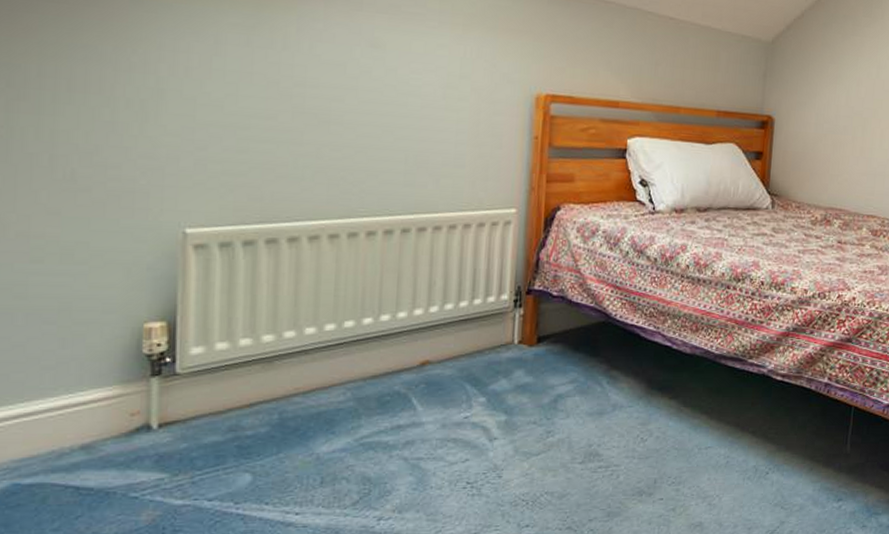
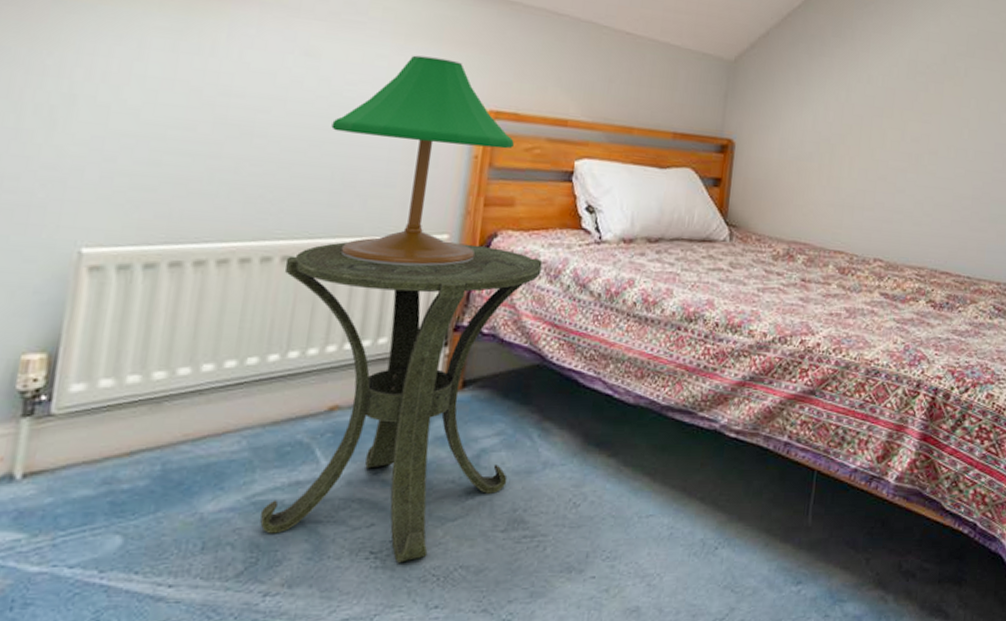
side table: none [368,217,603,491] -> present [259,242,543,563]
table lamp: none [401,44,570,238] -> present [331,55,514,267]

